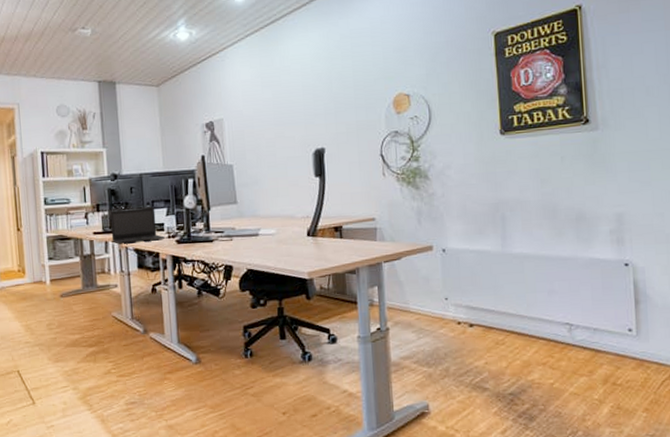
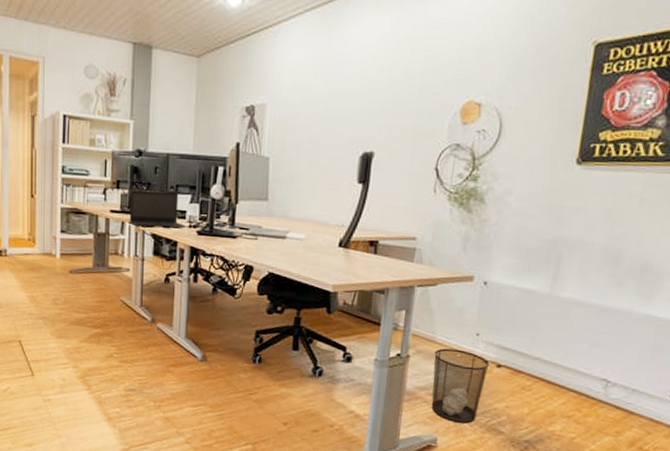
waste bin: none [411,315,463,386] -> present [431,348,490,424]

